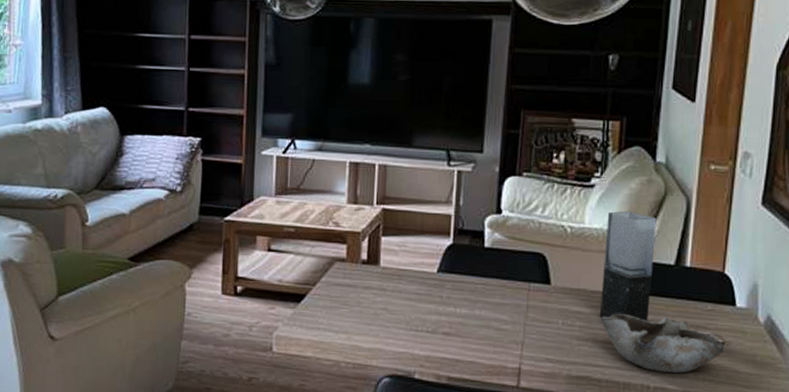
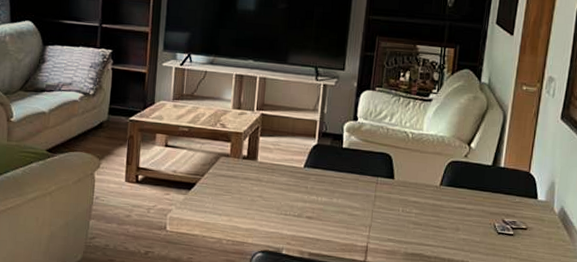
vase: present [600,211,657,321] -> none [432,121,480,210]
bowl: present [600,313,725,373] -> none [432,203,528,252]

